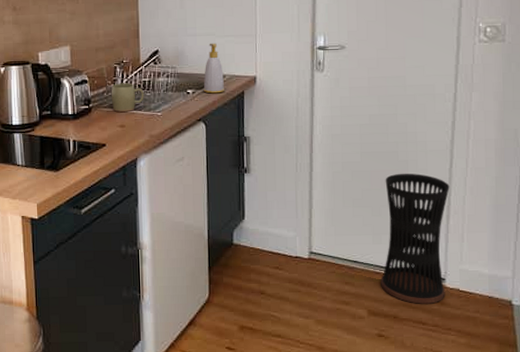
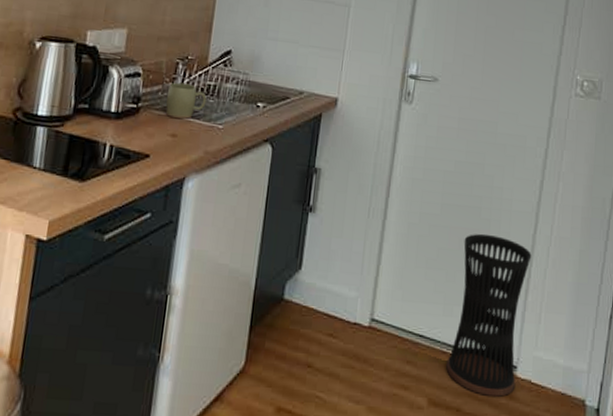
soap bottle: present [203,43,225,94] -> none [276,51,302,112]

